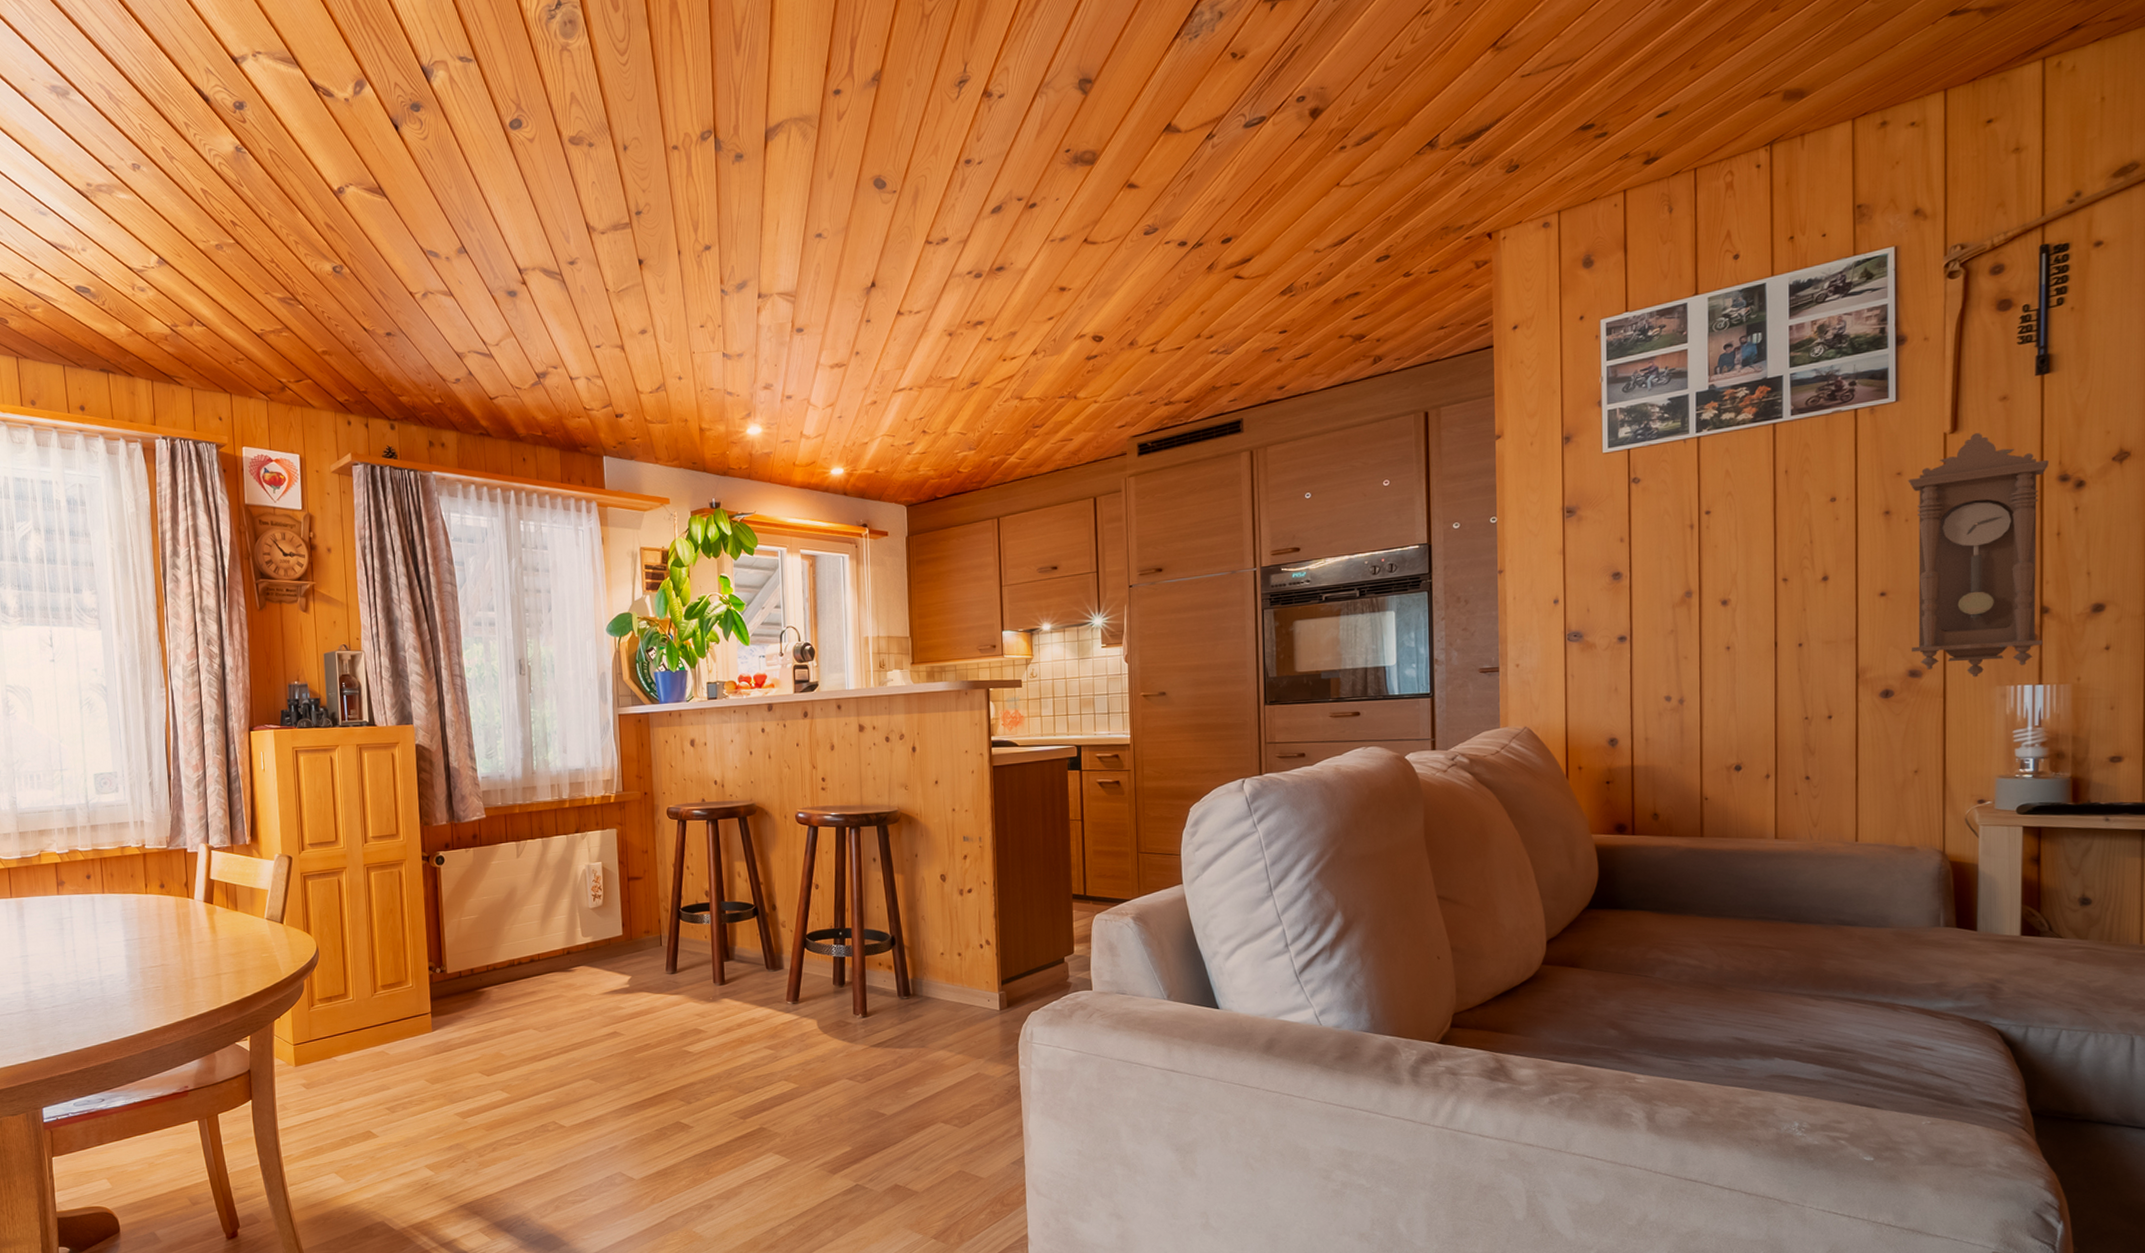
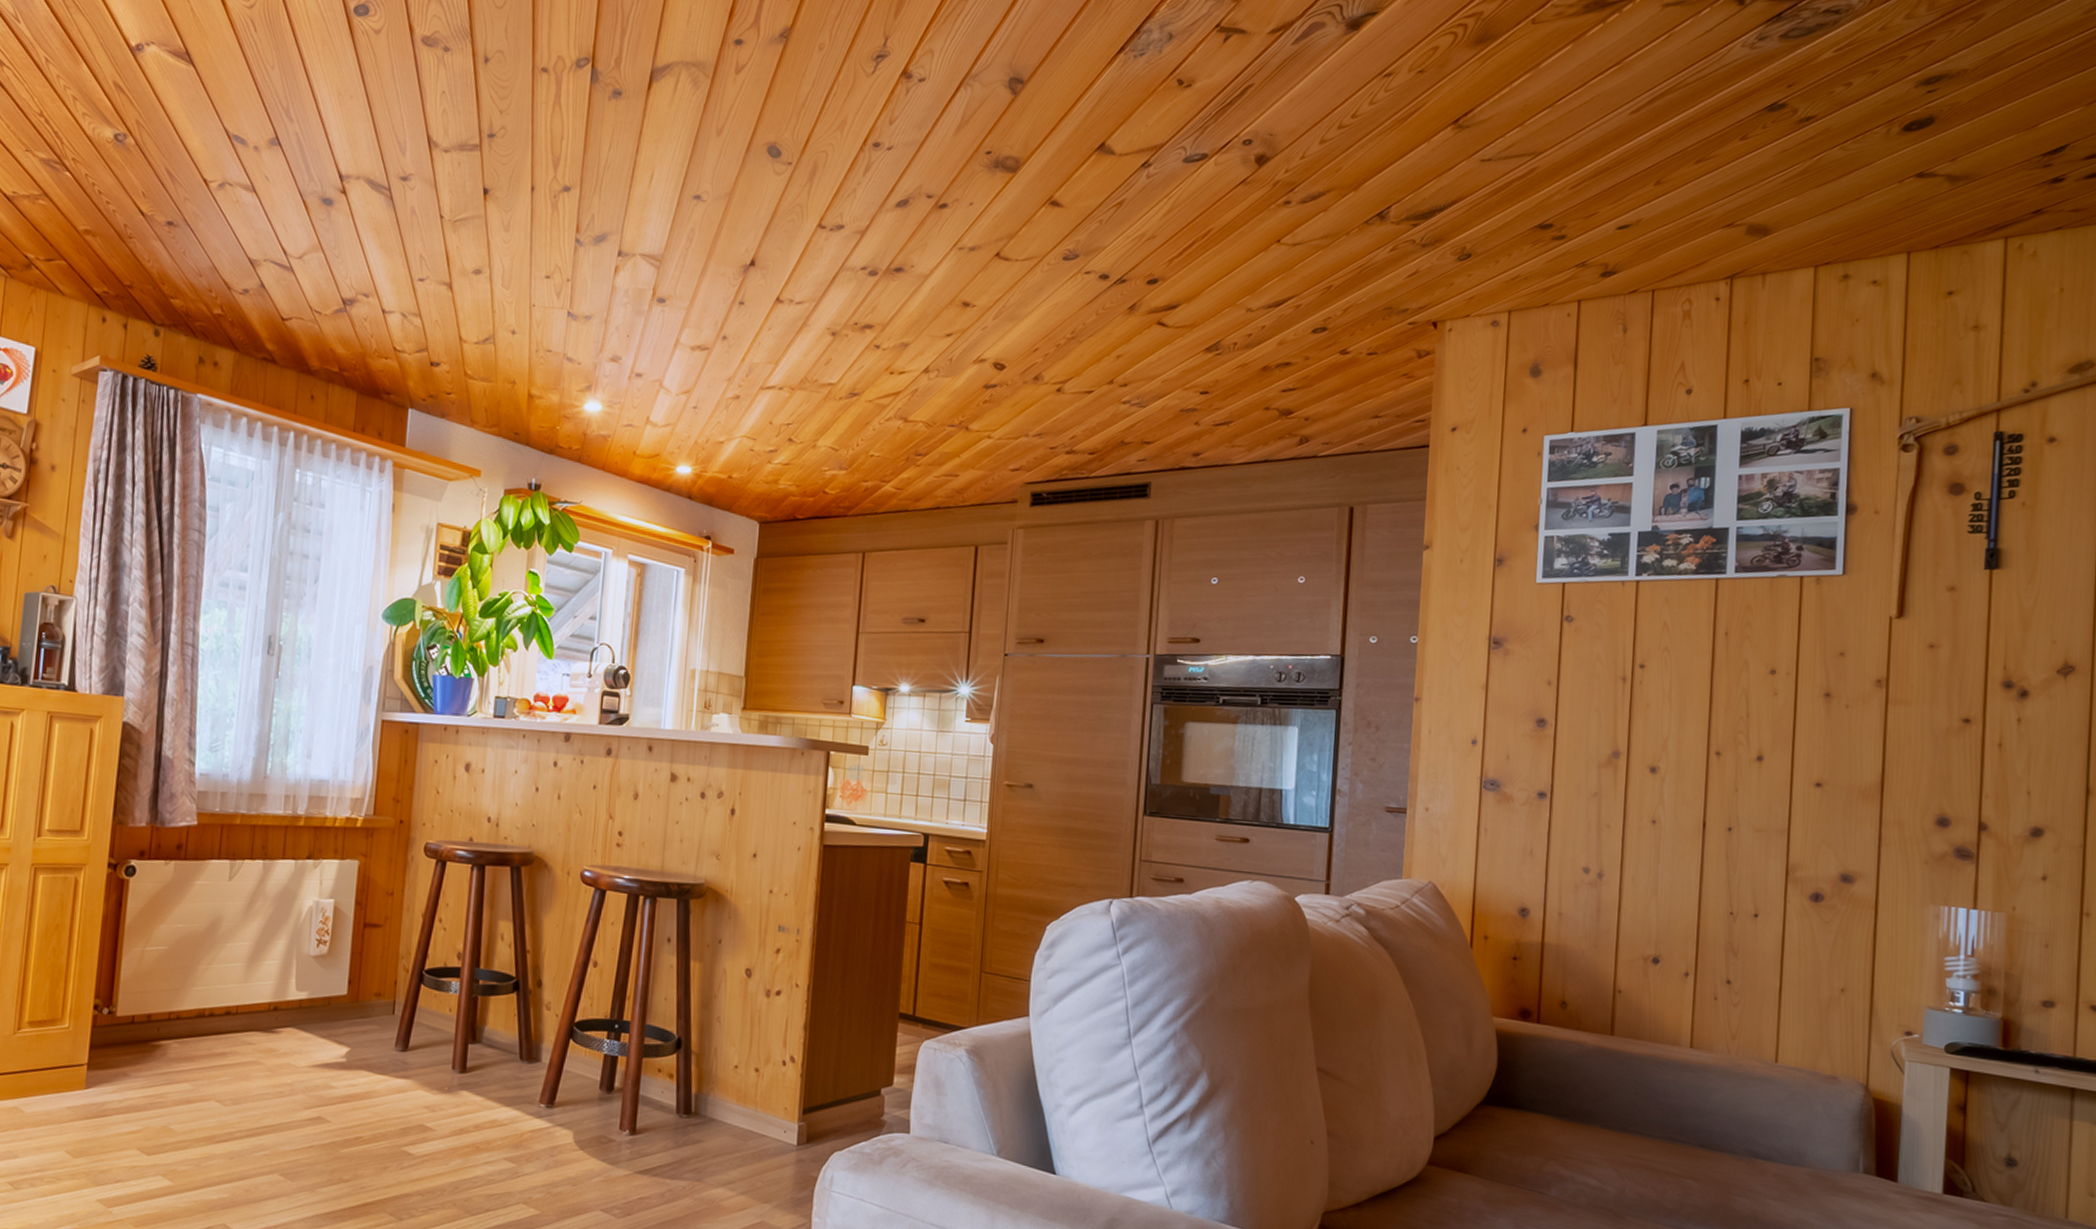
pendulum clock: present [1908,433,2049,678] -> none [1844,622,1993,892]

